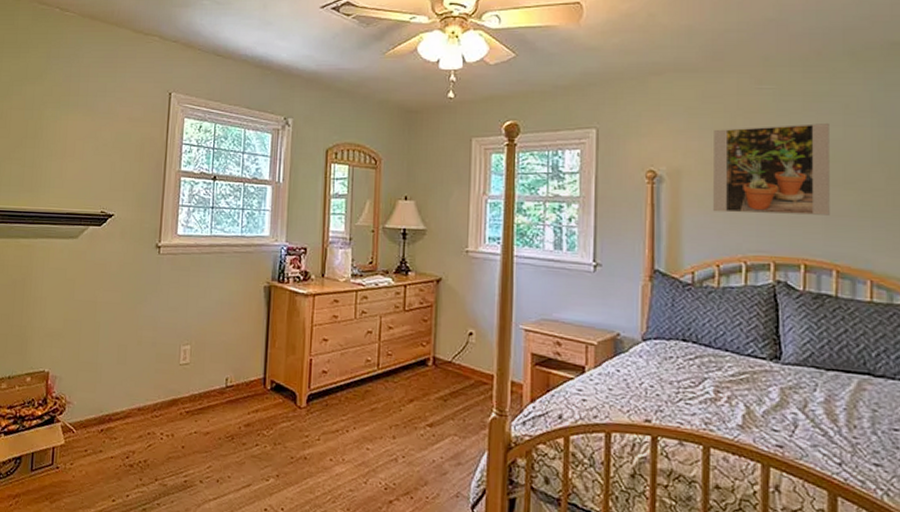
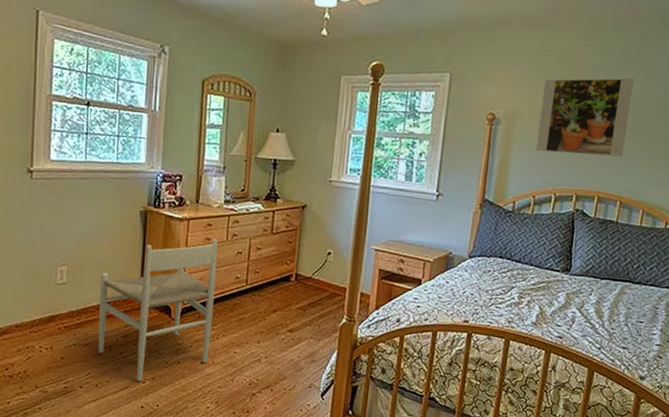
chair: none [219,316,346,479] -> present [98,238,219,382]

